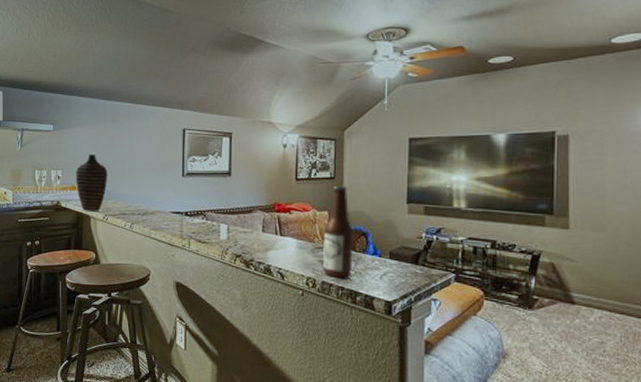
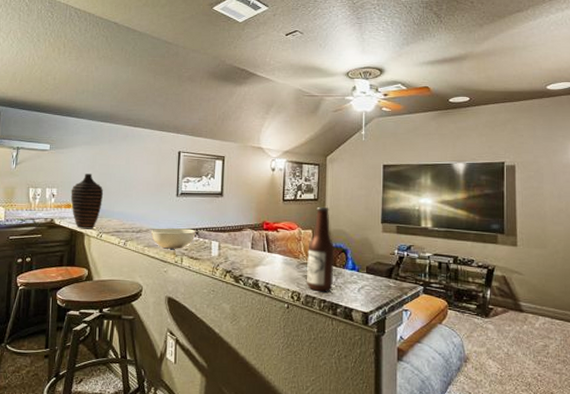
bowl: none [157,210,203,232] -> present [151,228,196,249]

